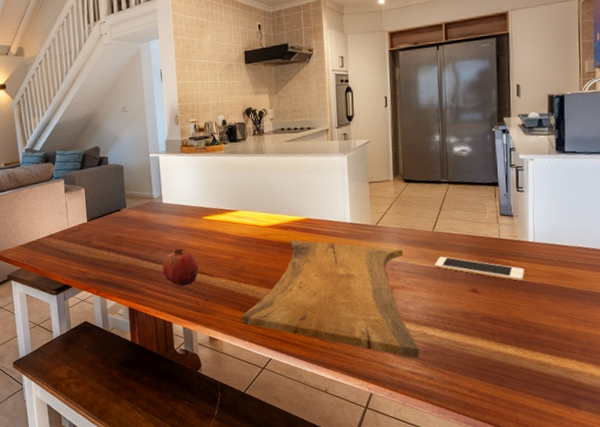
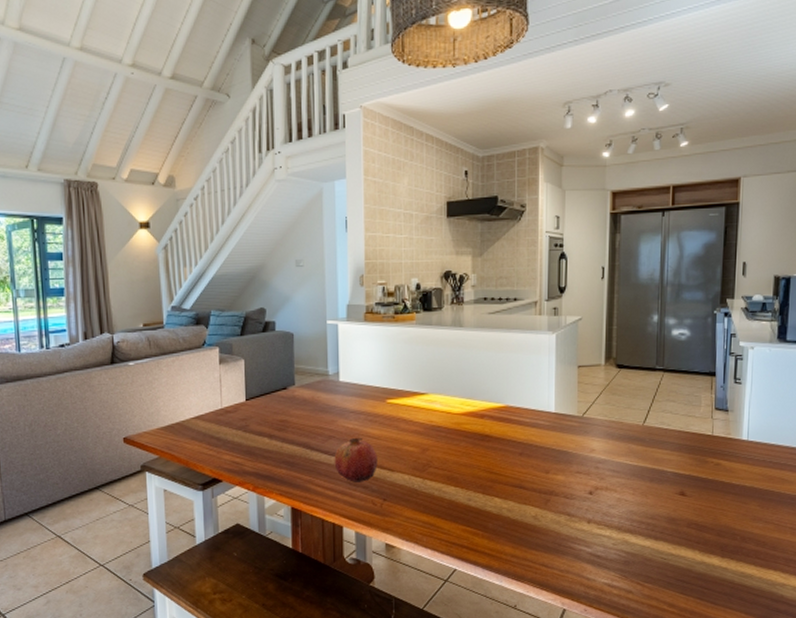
cutting board: present [242,239,419,359] -> none [425,430,619,570]
cell phone: present [435,256,524,281] -> none [642,454,735,483]

